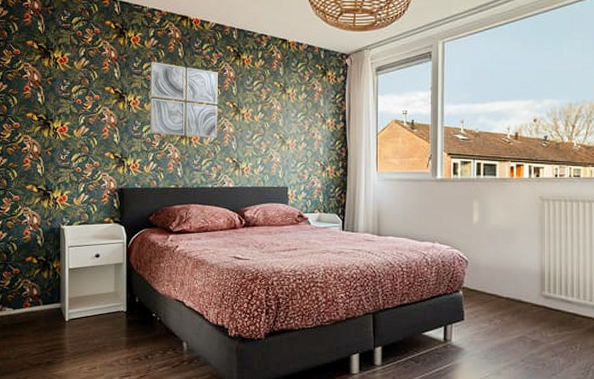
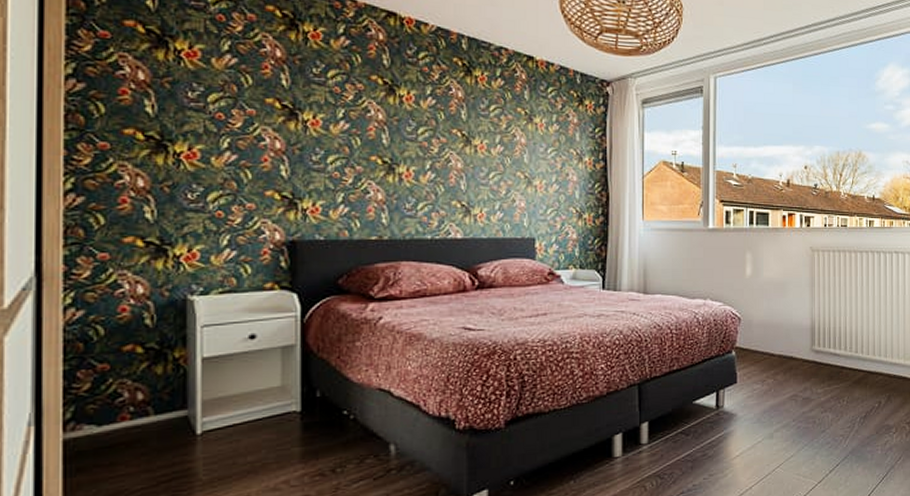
wall art: present [149,61,218,139] -> none [338,67,440,176]

